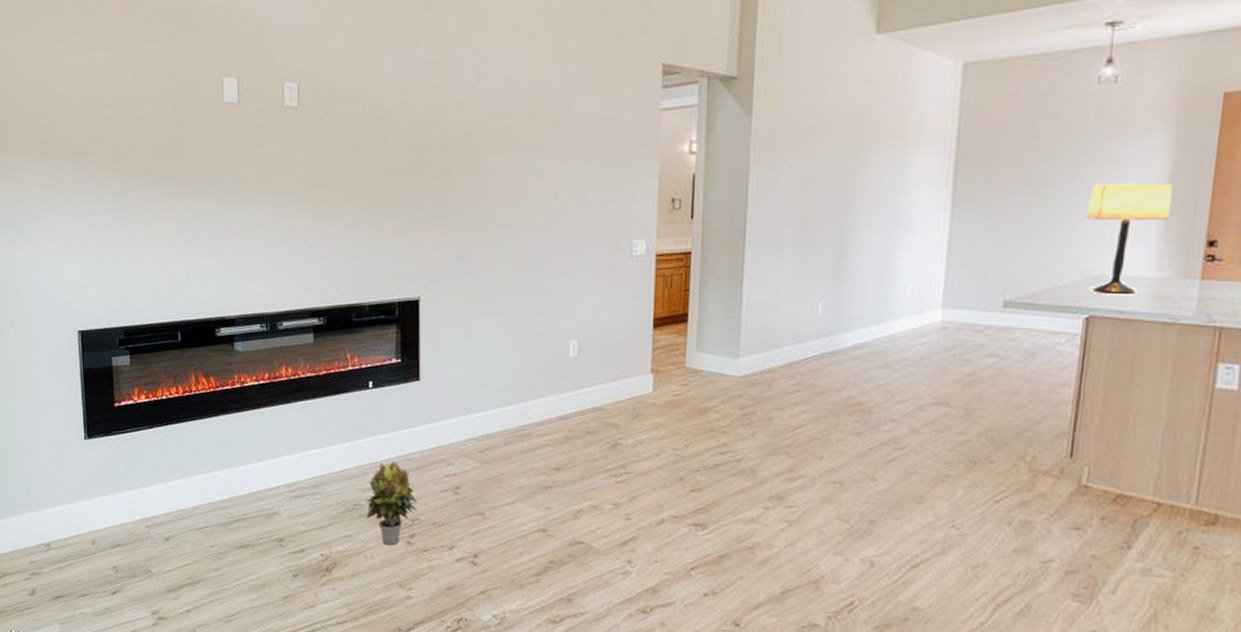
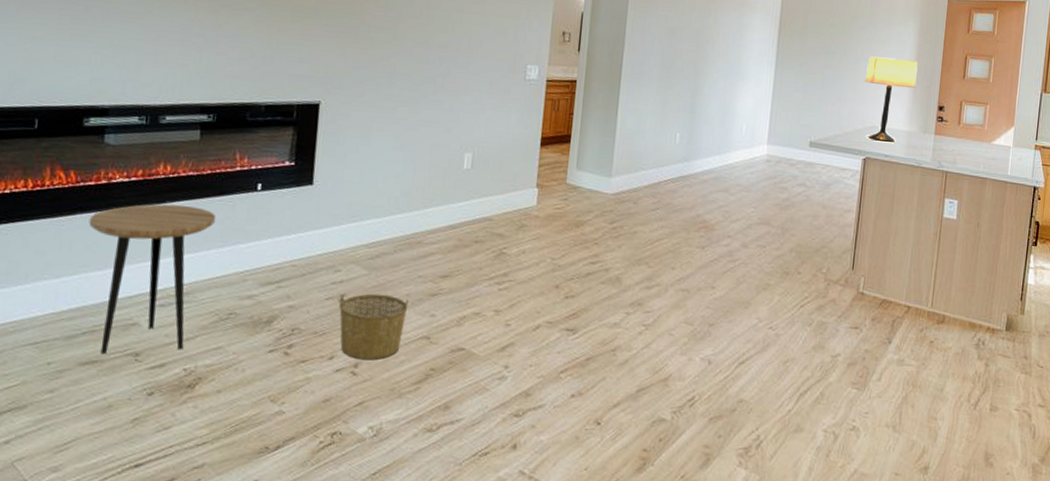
side table: none [230,404,335,540] -> present [89,204,217,355]
potted plant: present [365,461,418,546] -> none [241,267,299,358]
basket: none [454,486,523,551] -> present [338,293,409,361]

